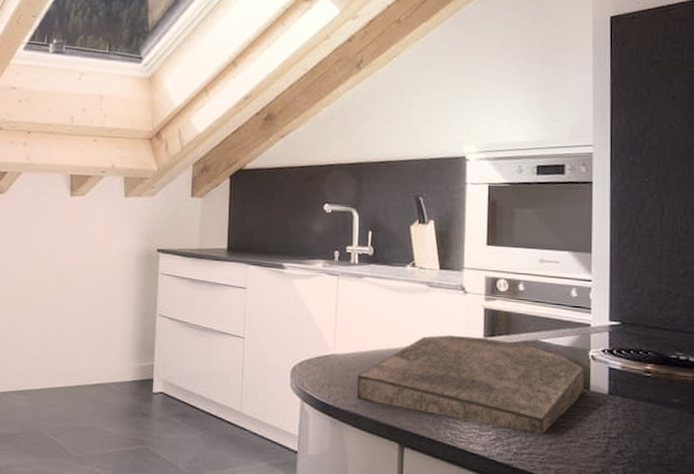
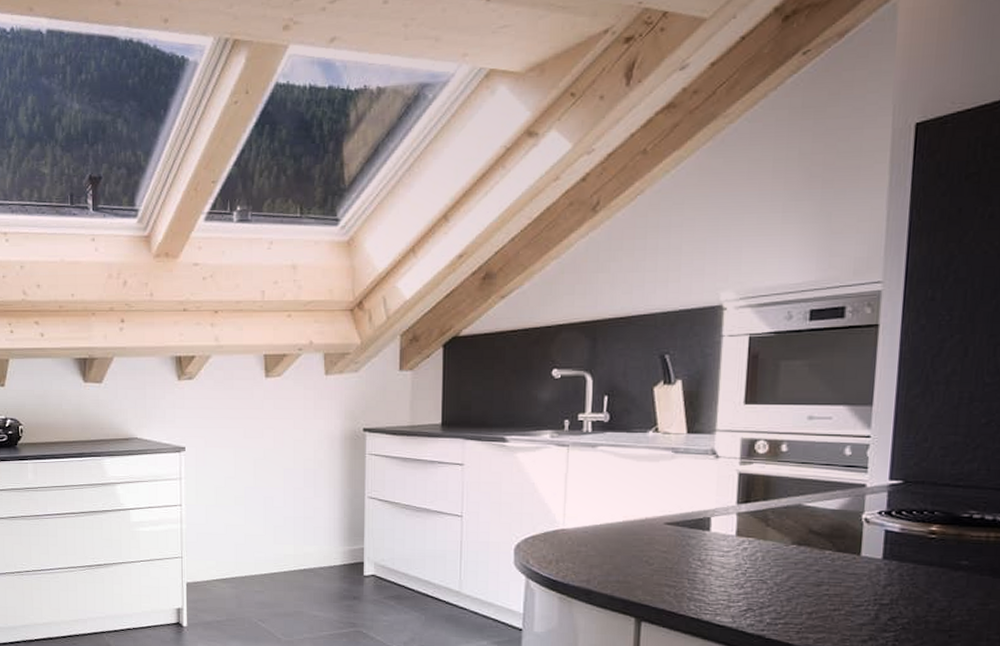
cutting board: present [356,335,585,434] -> none [588,504,855,603]

